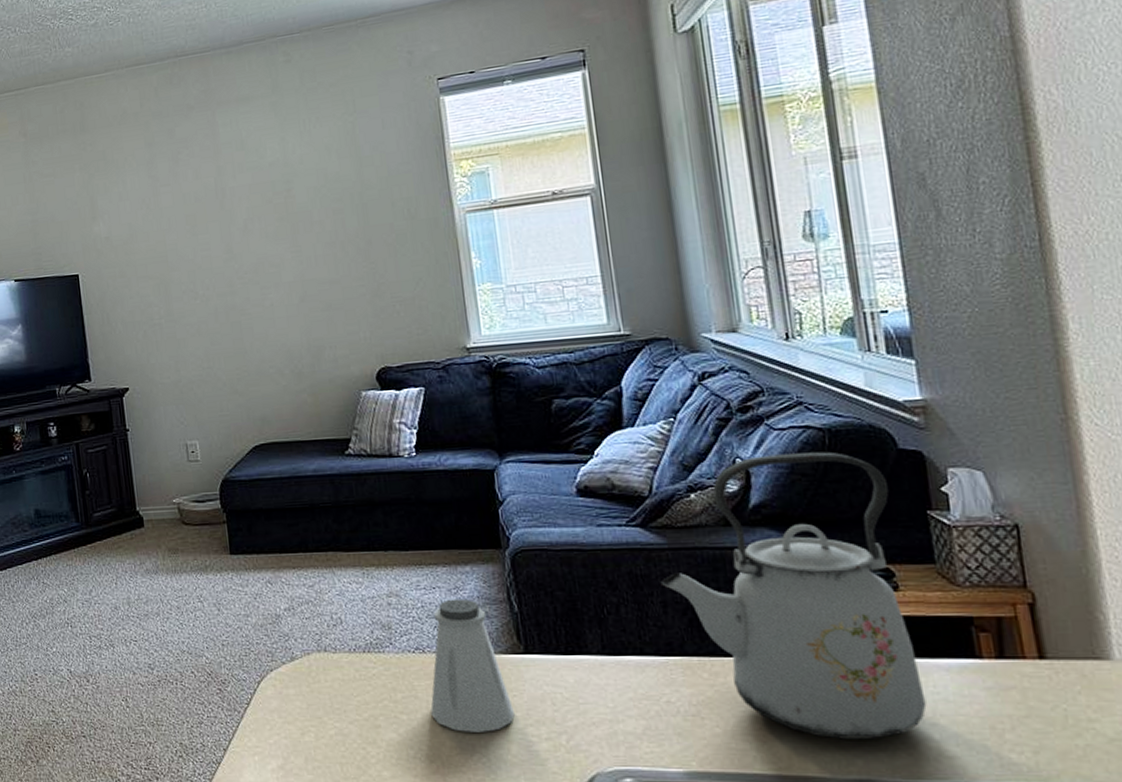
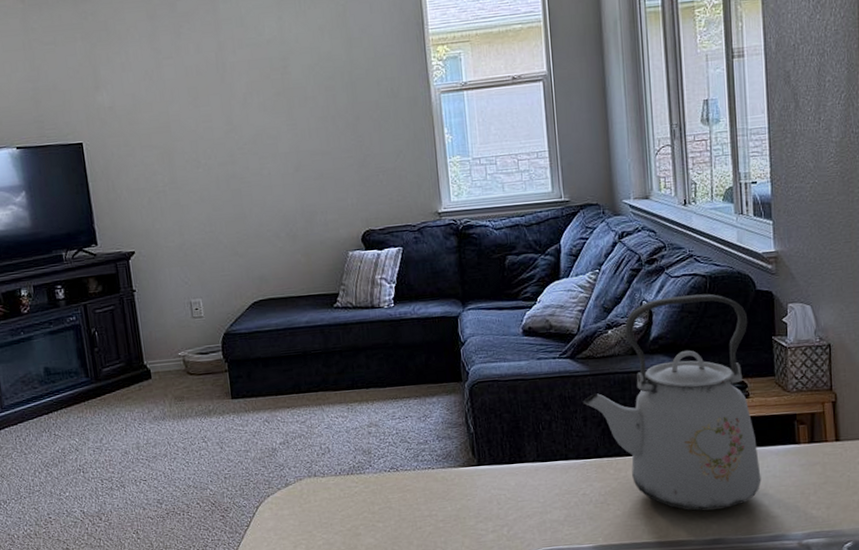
saltshaker: present [430,598,515,732] -> none [402,424,468,532]

